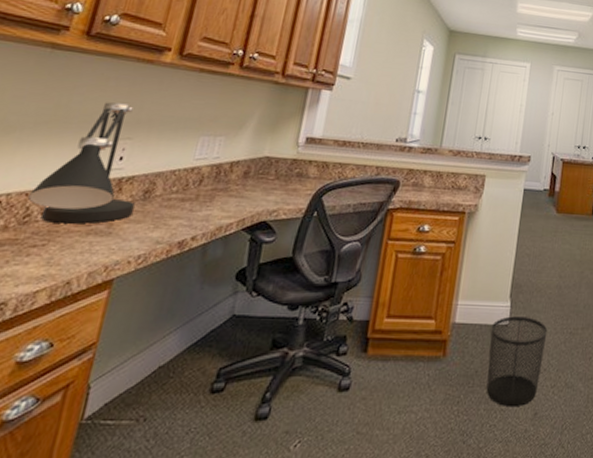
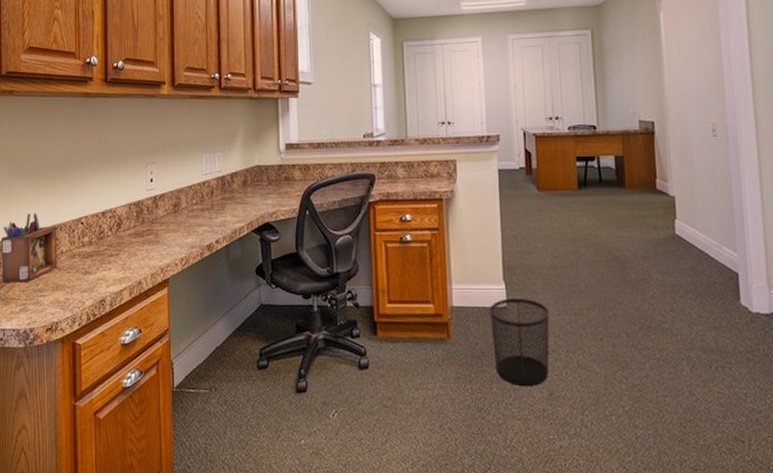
desk lamp: present [27,102,135,224] -> none [98,134,170,236]

